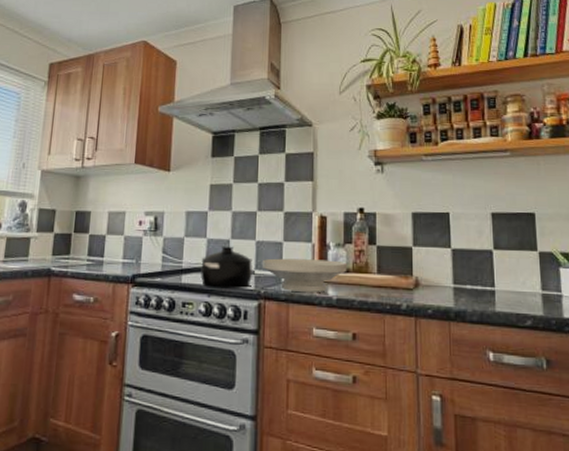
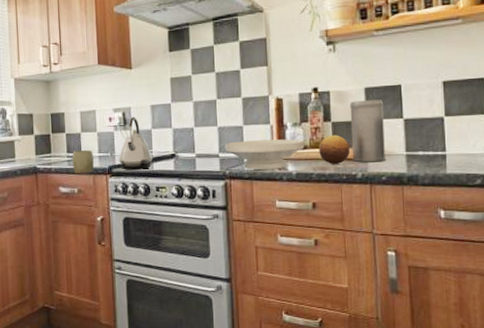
mug: none [92,254,118,280] -> present [72,150,95,173]
kettle: none [144,221,183,282] -> present [119,116,153,171]
saucepan: present [200,246,253,290] -> none [169,133,217,174]
fruit: none [362,259,395,293] -> present [319,134,350,165]
canister: none [396,225,433,293] -> present [350,100,387,163]

